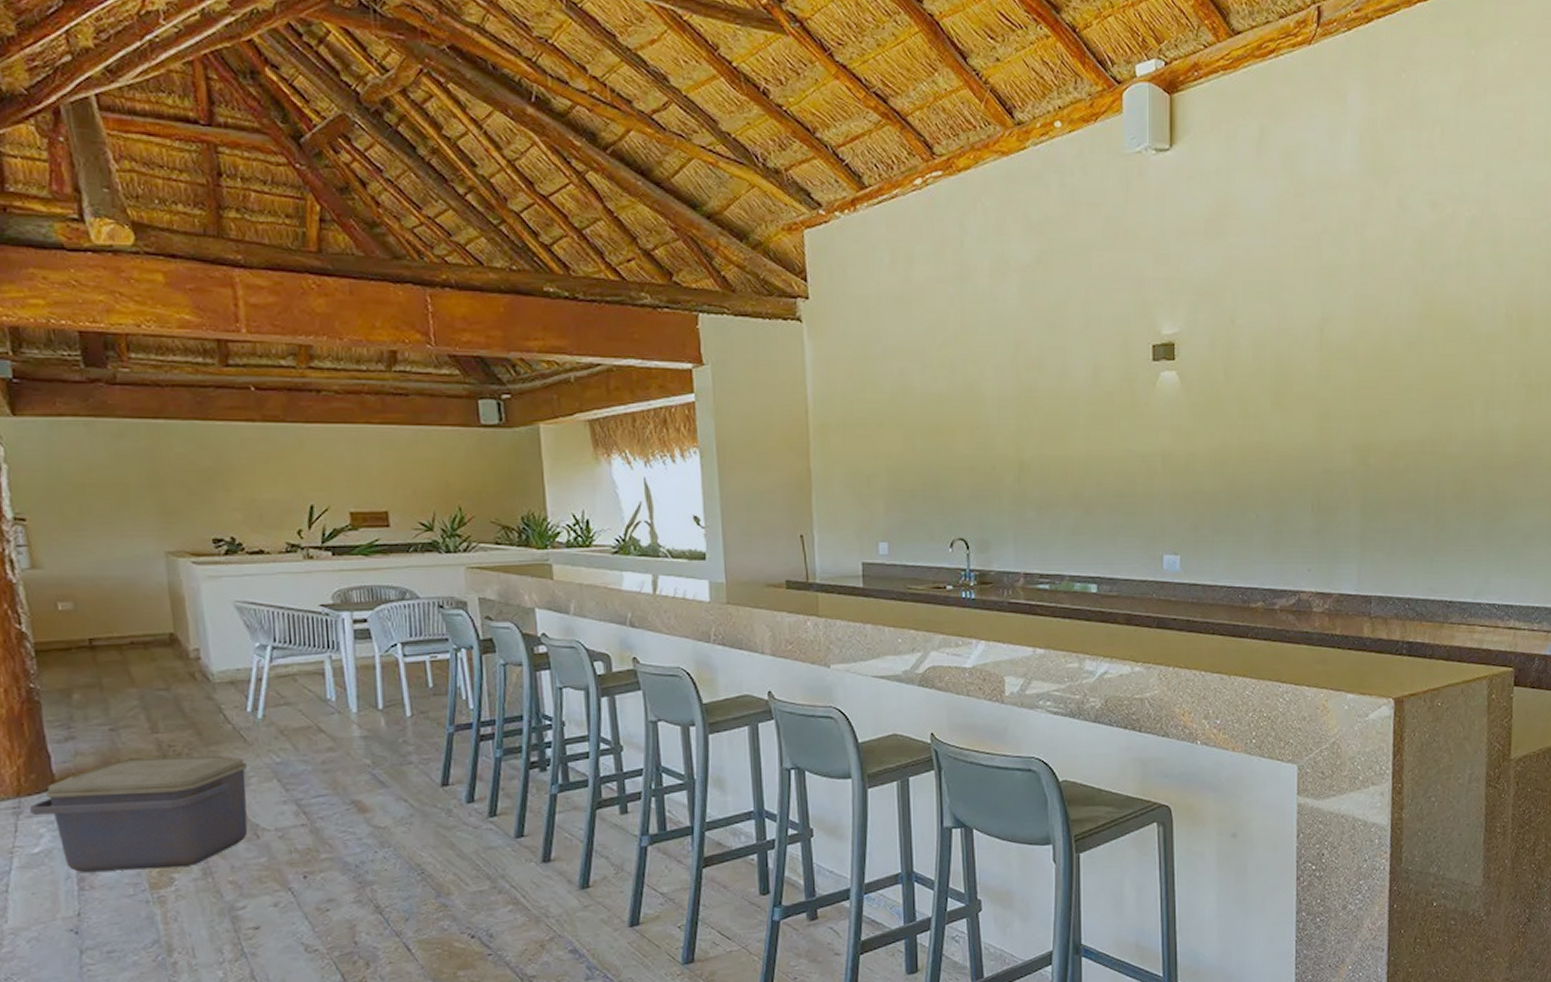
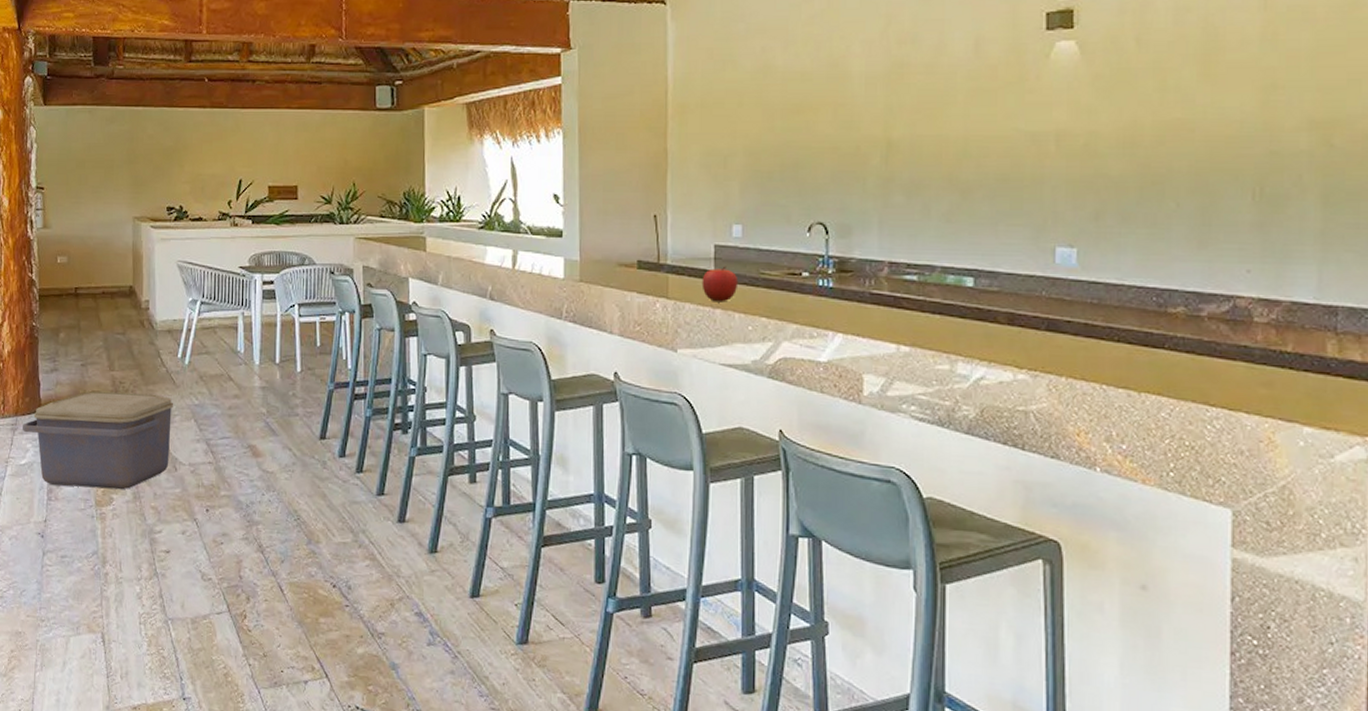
fruit: none [851,582,887,618] -> present [701,266,739,302]

